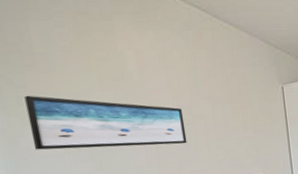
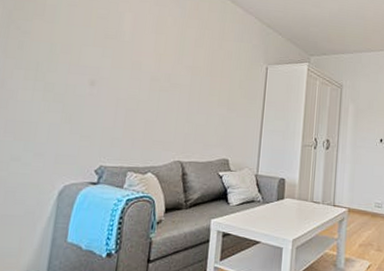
wall art: present [24,95,187,150] -> none [17,41,162,111]

